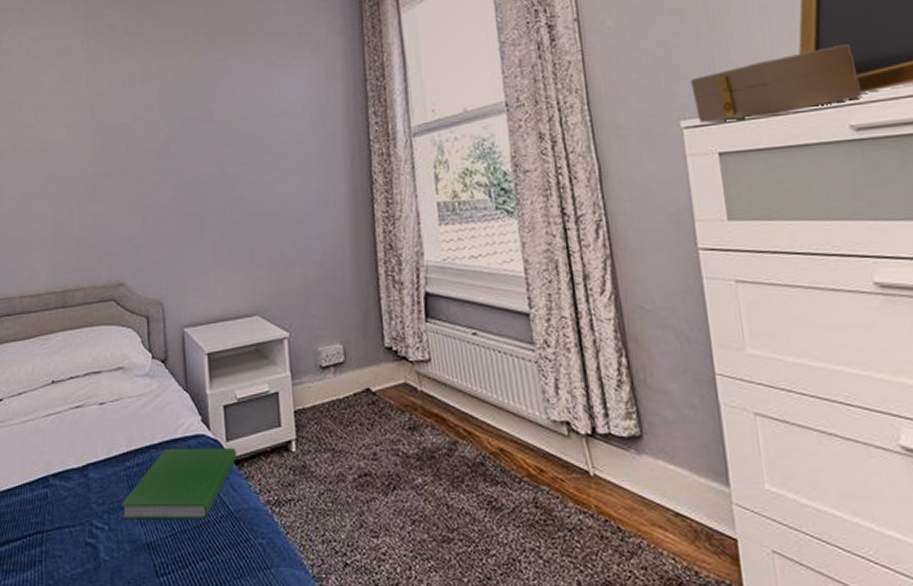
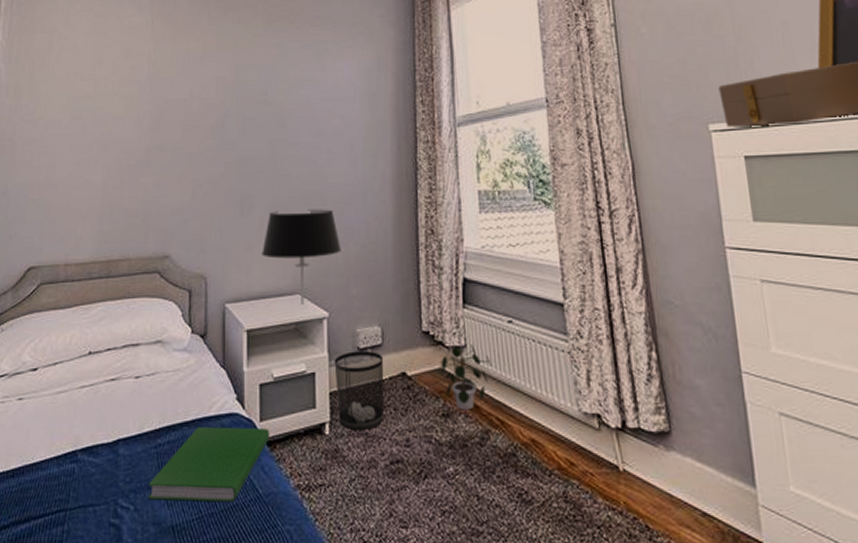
table lamp: none [217,228,299,326] -> present [262,209,342,305]
waste bin: none [297,369,350,447] -> present [334,351,384,431]
potted plant: none [405,358,457,423] -> present [441,344,492,411]

